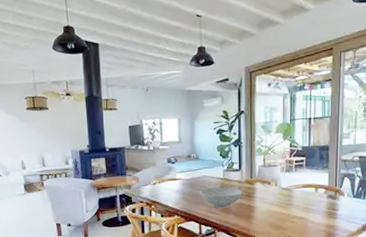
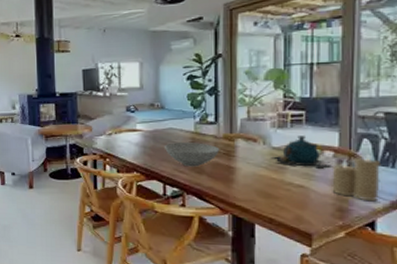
teapot: none [281,177,323,203] -> present [271,136,332,169]
candle: none [323,189,357,226] -> present [332,154,382,202]

